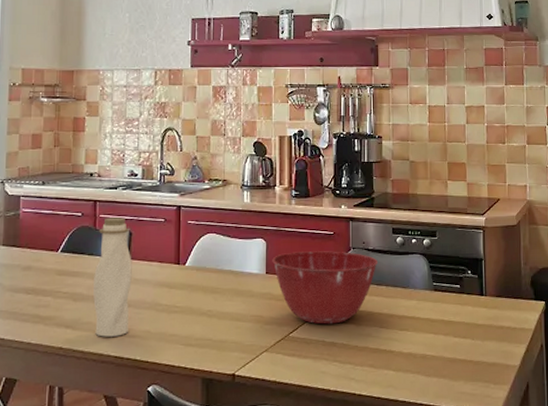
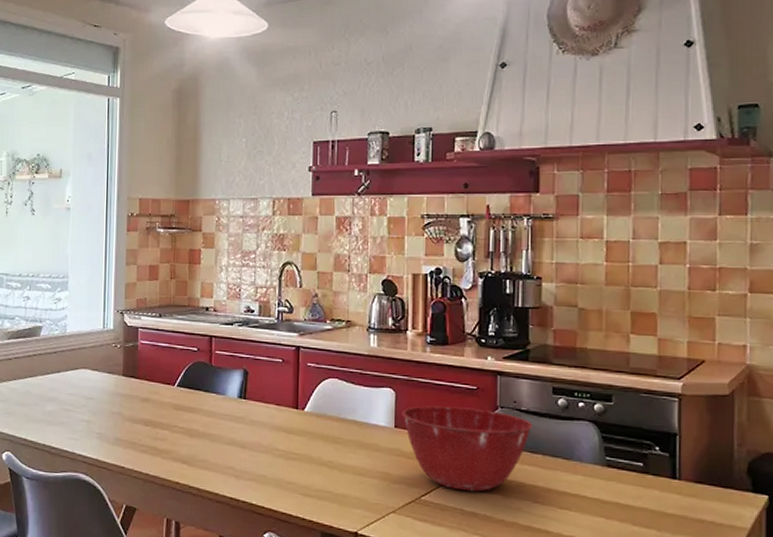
water bottle: present [93,217,132,337] -> none [209,354,248,478]

